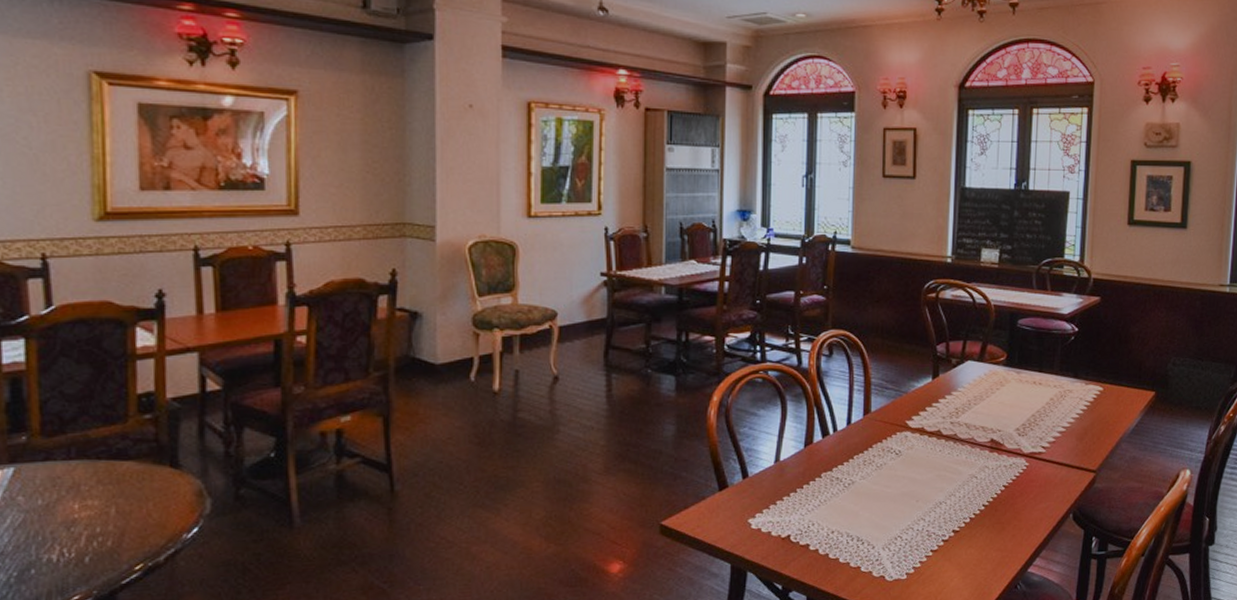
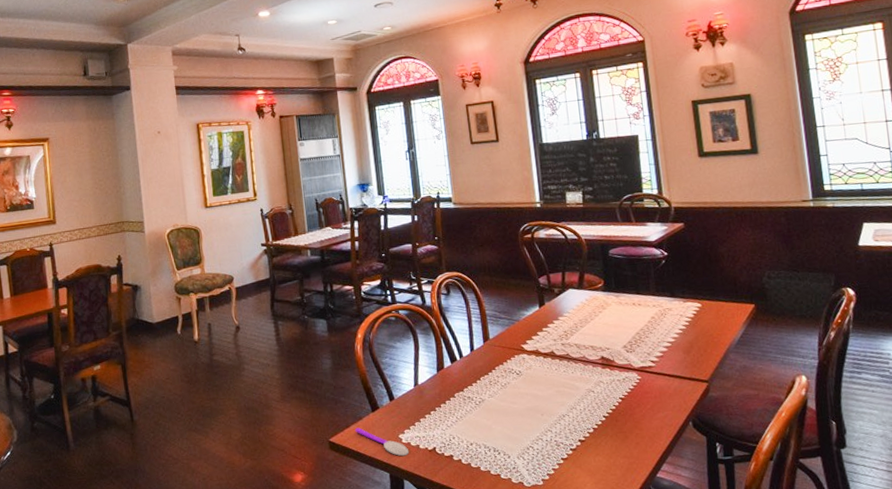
spoon: none [694,509,759,545] -> present [354,427,410,457]

